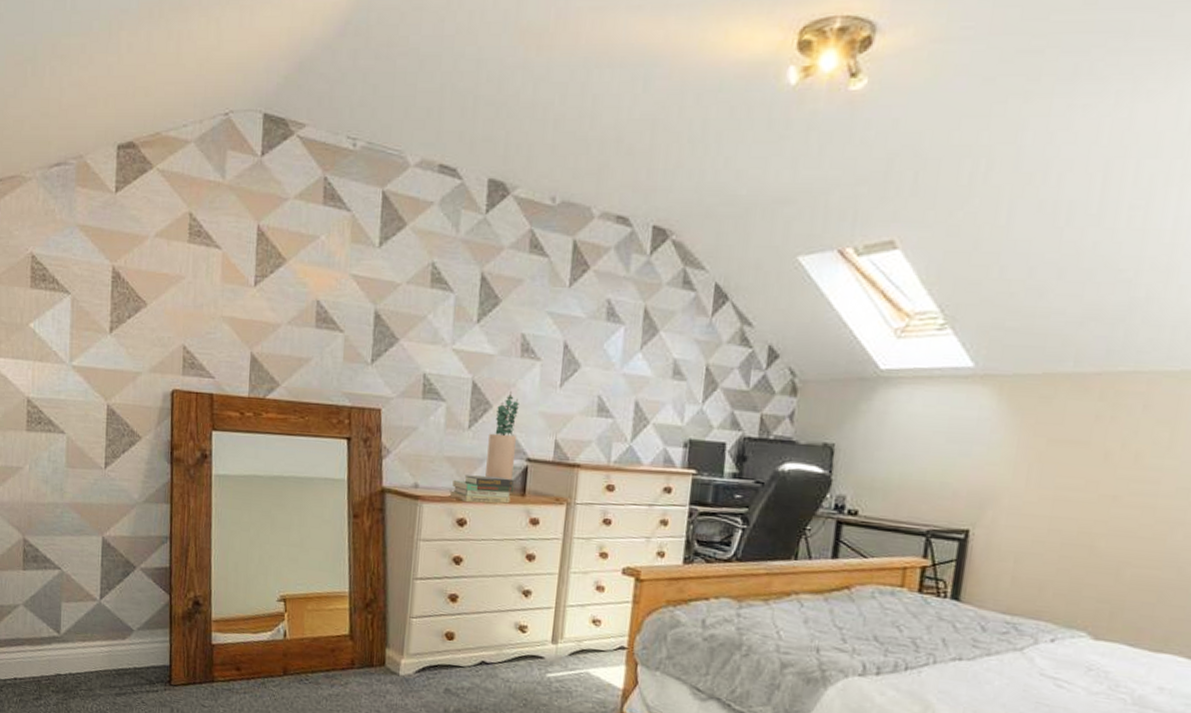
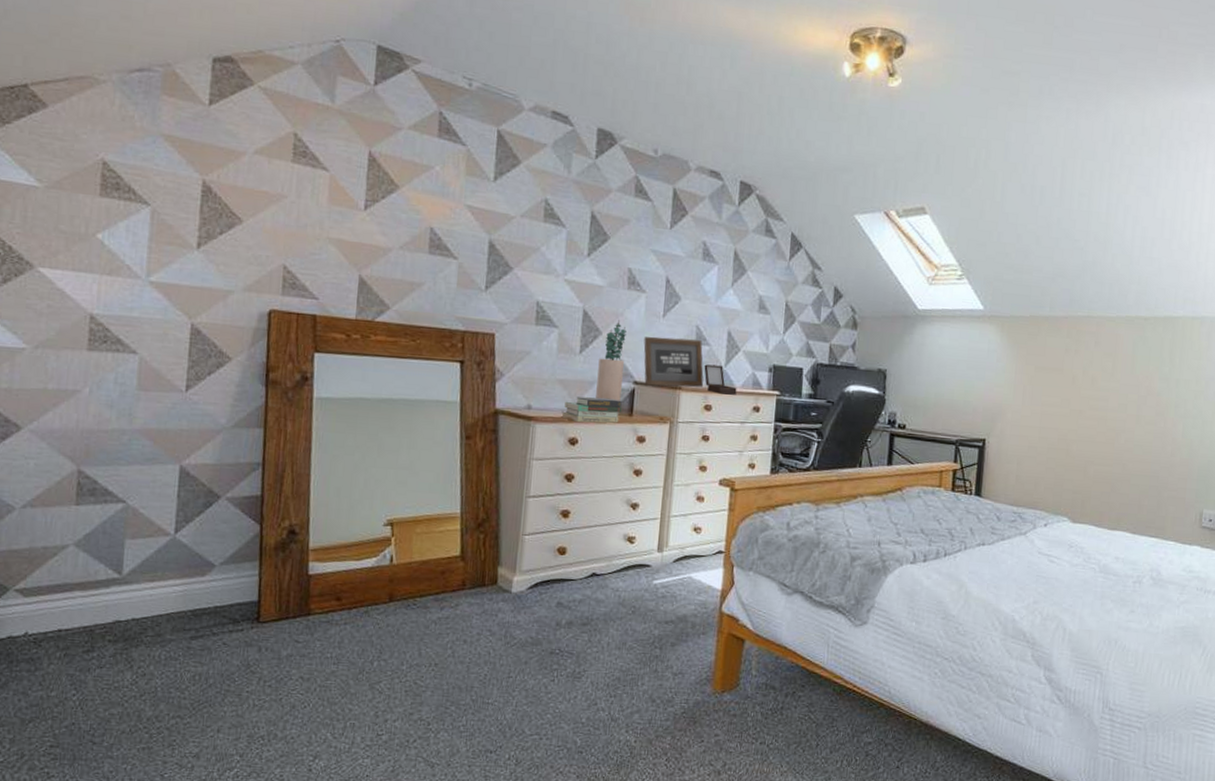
picture frame: none [538,409,606,466] -> present [644,336,704,388]
jewelry box: none [606,439,645,474] -> present [704,364,737,395]

